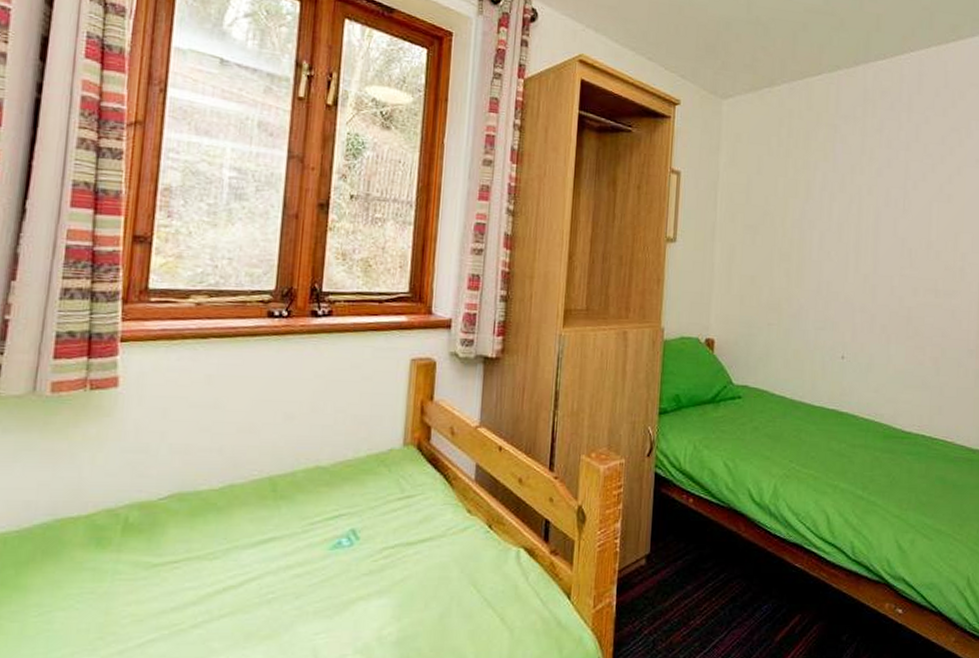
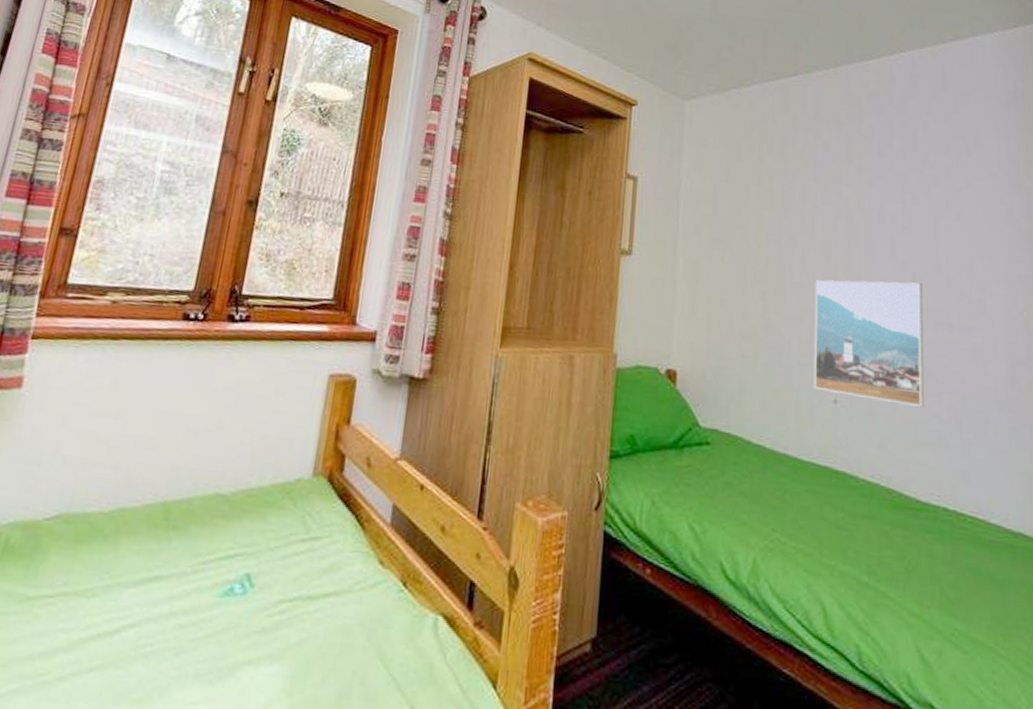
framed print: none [826,256,916,358] -> present [813,279,924,407]

